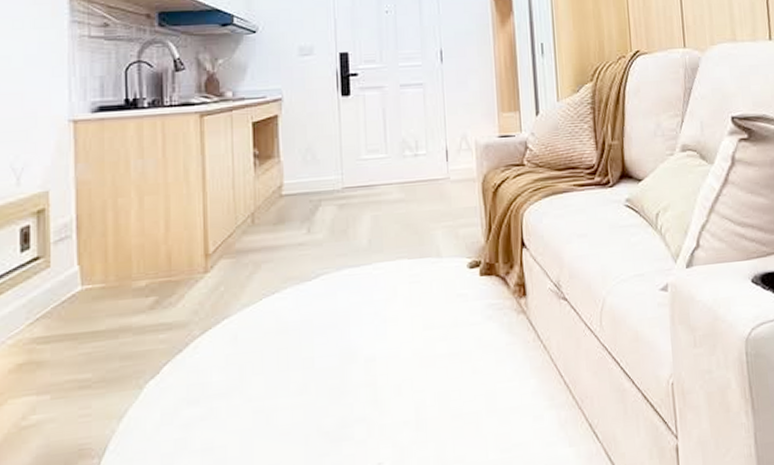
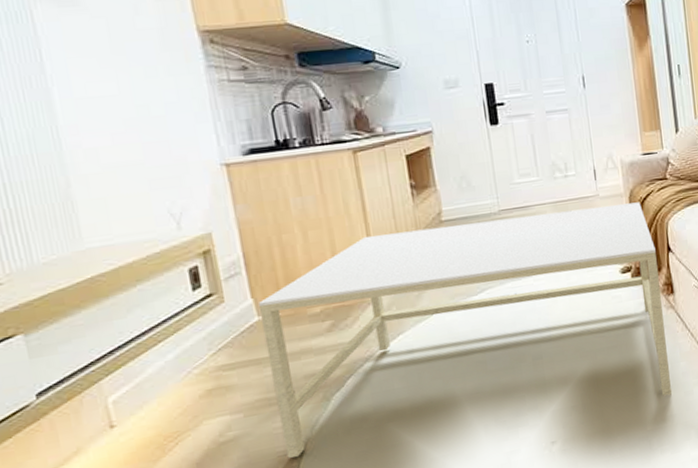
coffee table: none [83,189,518,454] -> present [258,202,672,458]

